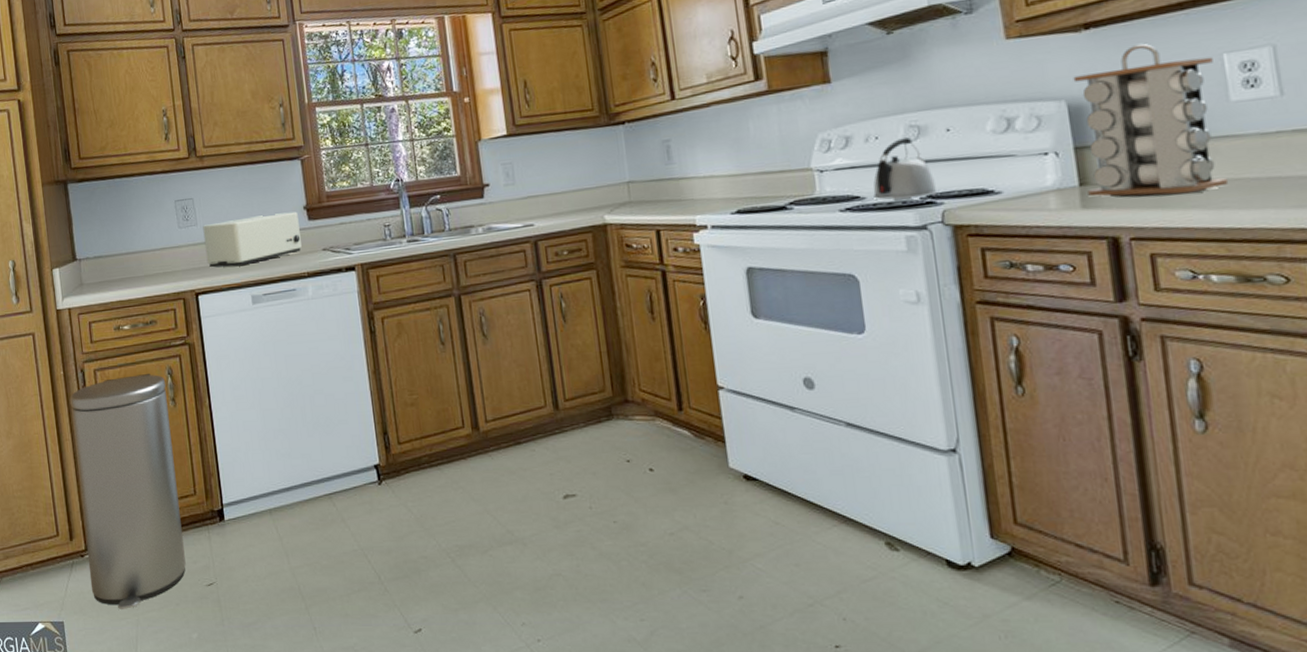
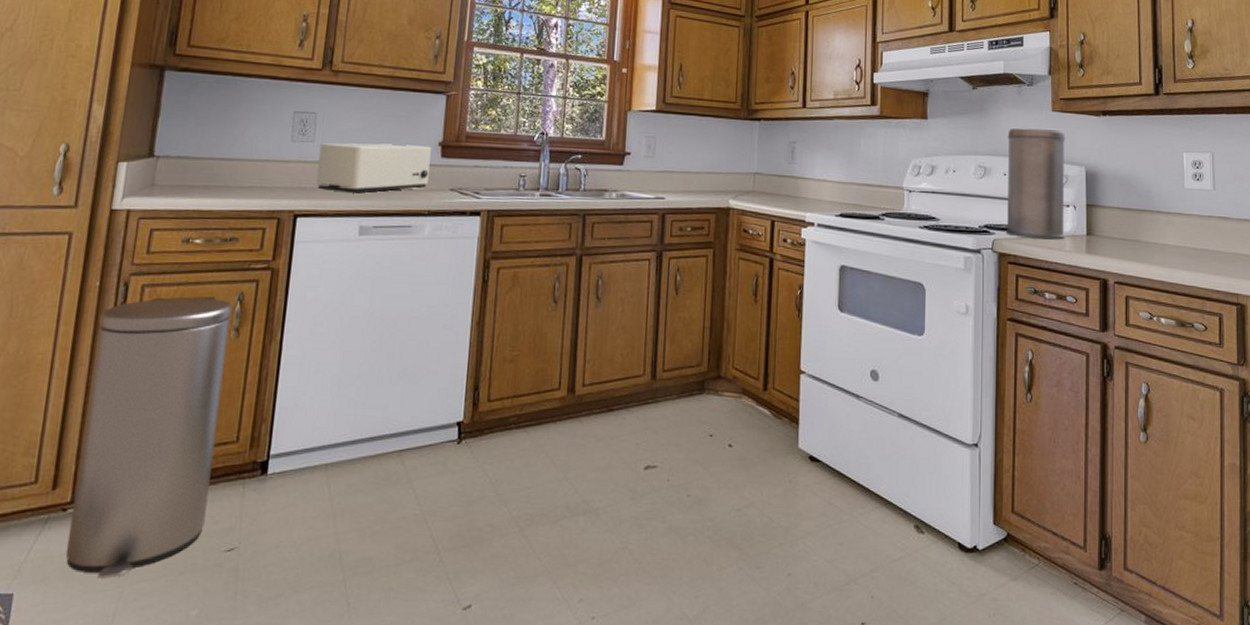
kettle: present [873,137,938,201] -> none [946,175,992,227]
canister: none [944,60,1048,202] -> present [1005,128,1066,239]
spice rack: present [1073,43,1229,198] -> none [1091,133,1178,253]

